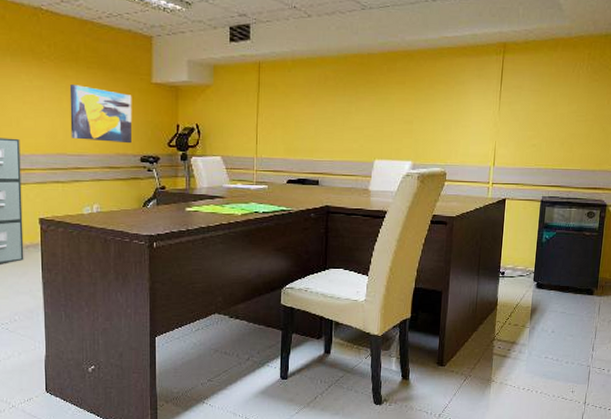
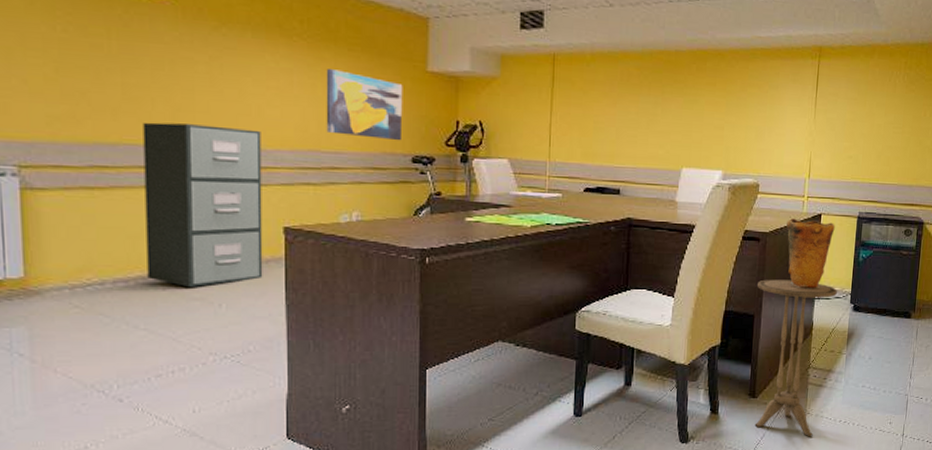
side table: none [442,259,522,403] -> present [754,279,838,437]
vase: none [472,203,519,268] -> present [786,218,835,289]

